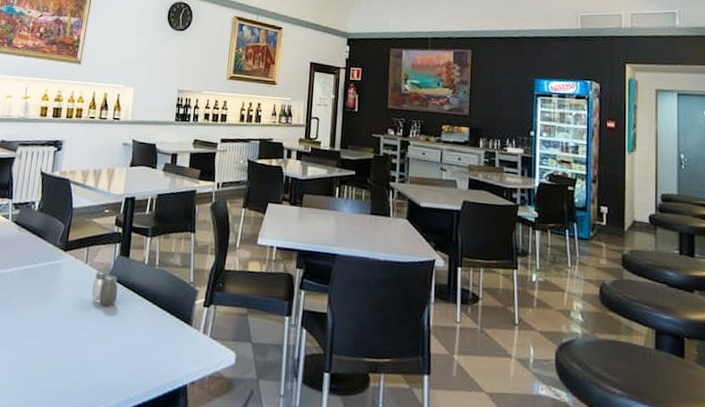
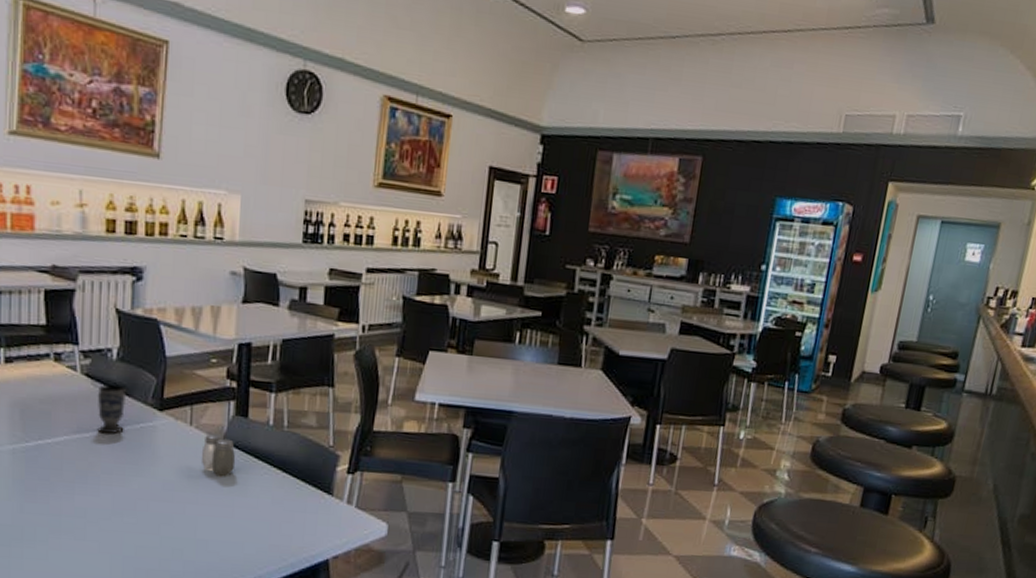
cup: none [18,229,42,270] -> present [97,384,126,434]

